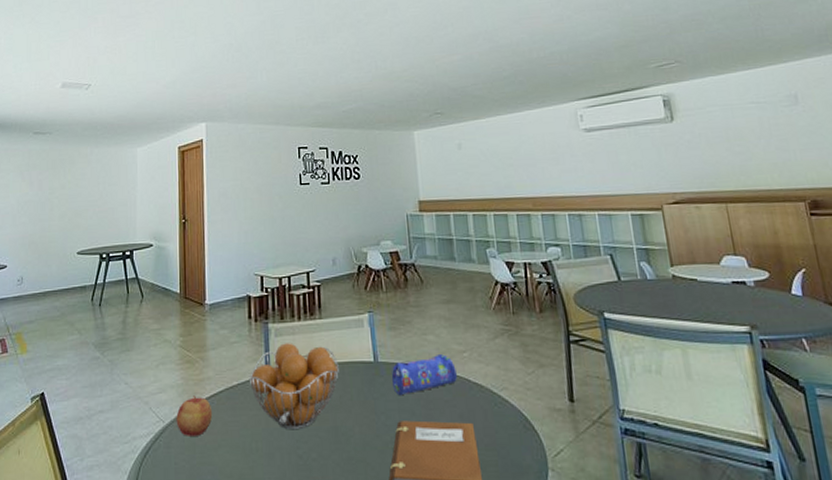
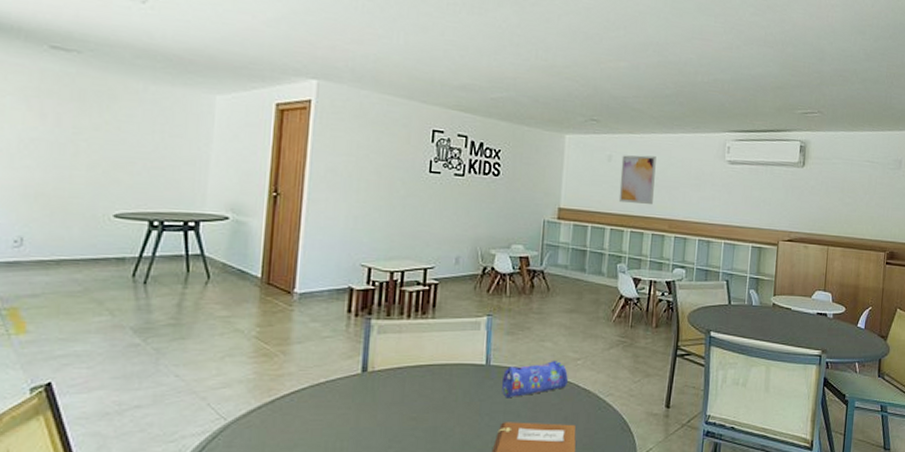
apple: present [176,395,213,436] -> none [242,392,291,435]
fruit basket: present [249,343,339,430] -> none [340,341,447,430]
wall art: none [471,137,511,187] -> present [618,155,656,205]

